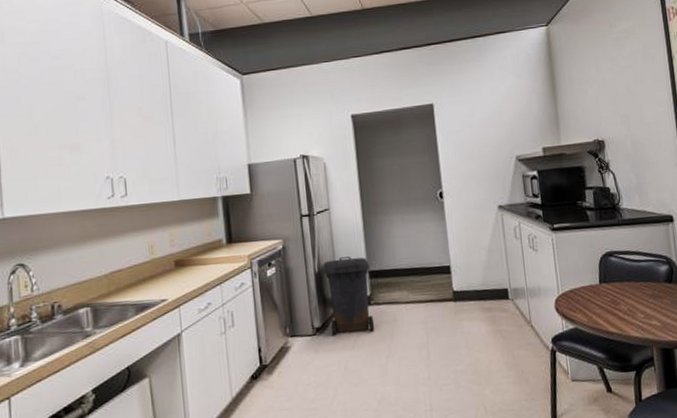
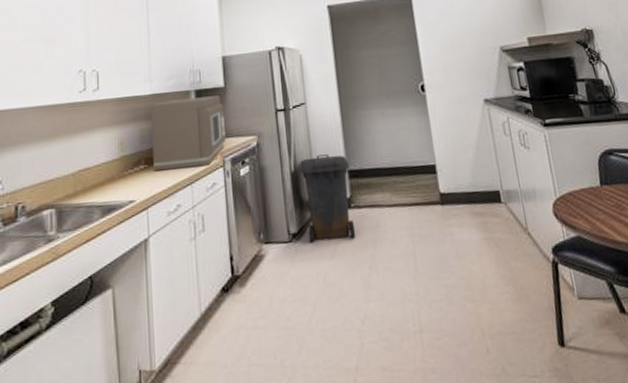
microwave: none [179,201,253,273] -> present [151,95,226,172]

